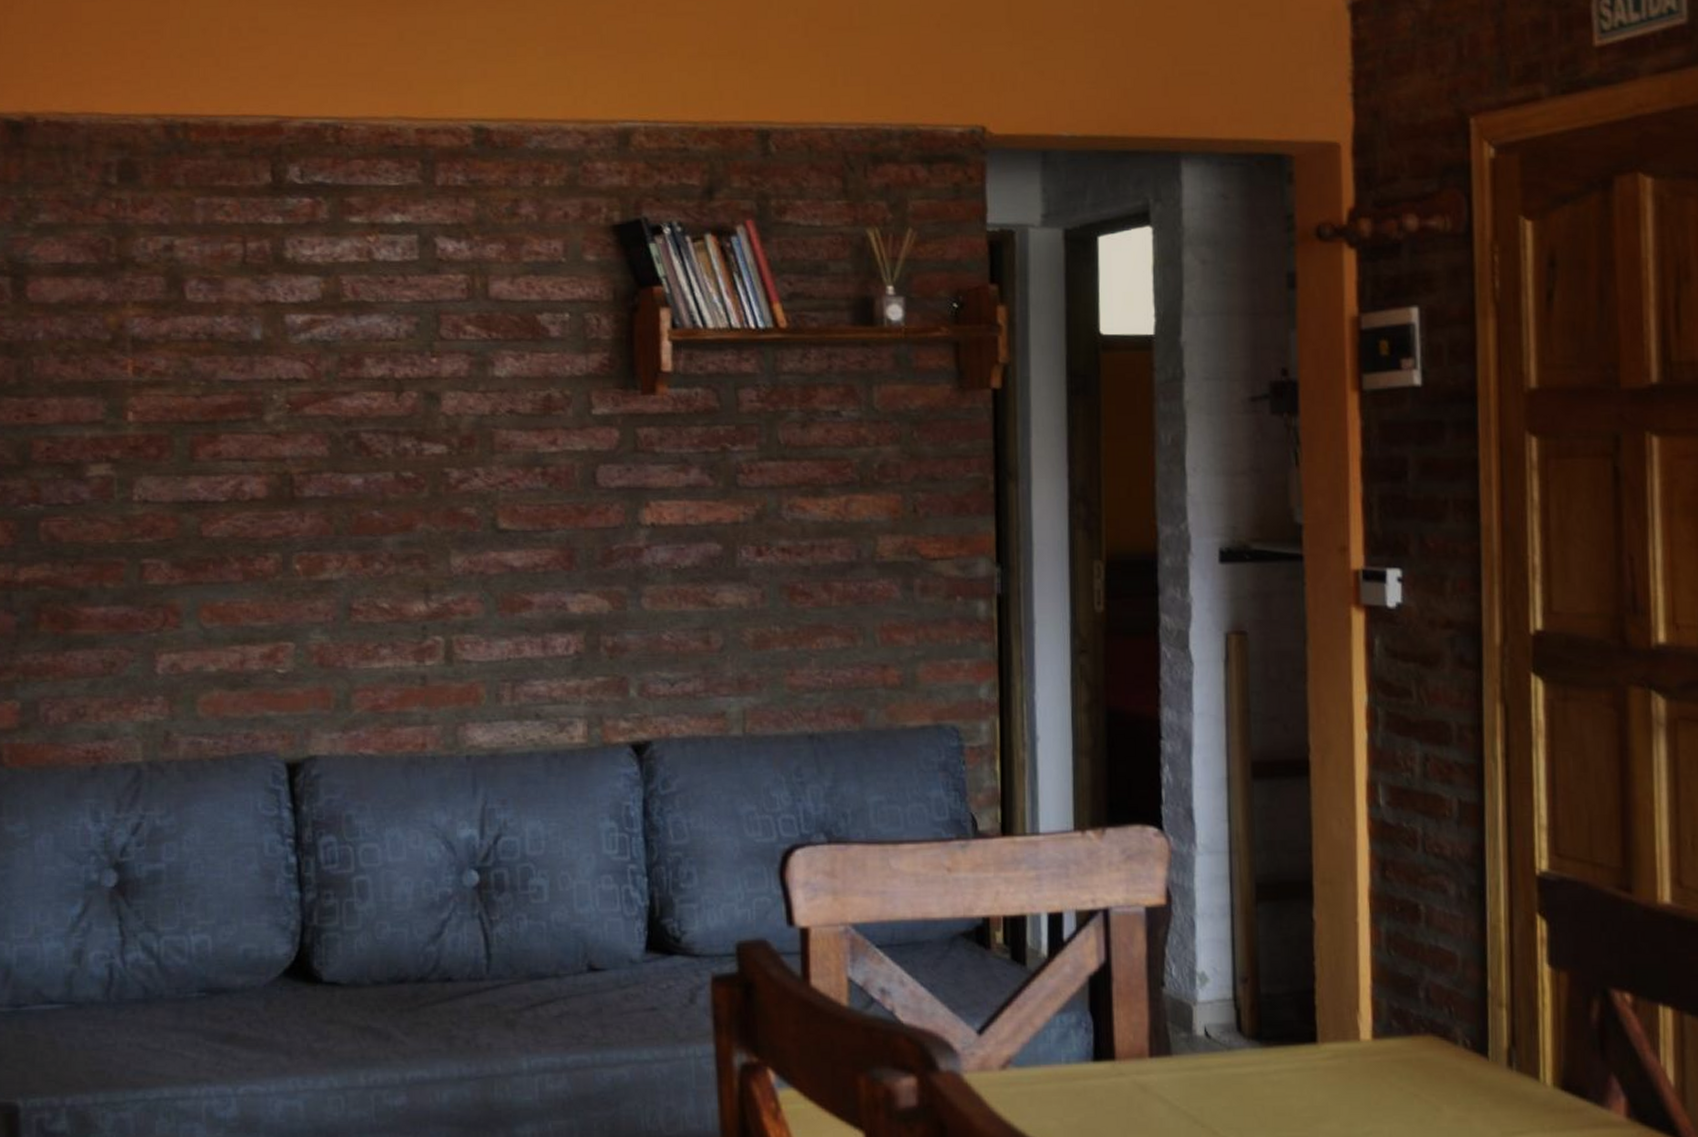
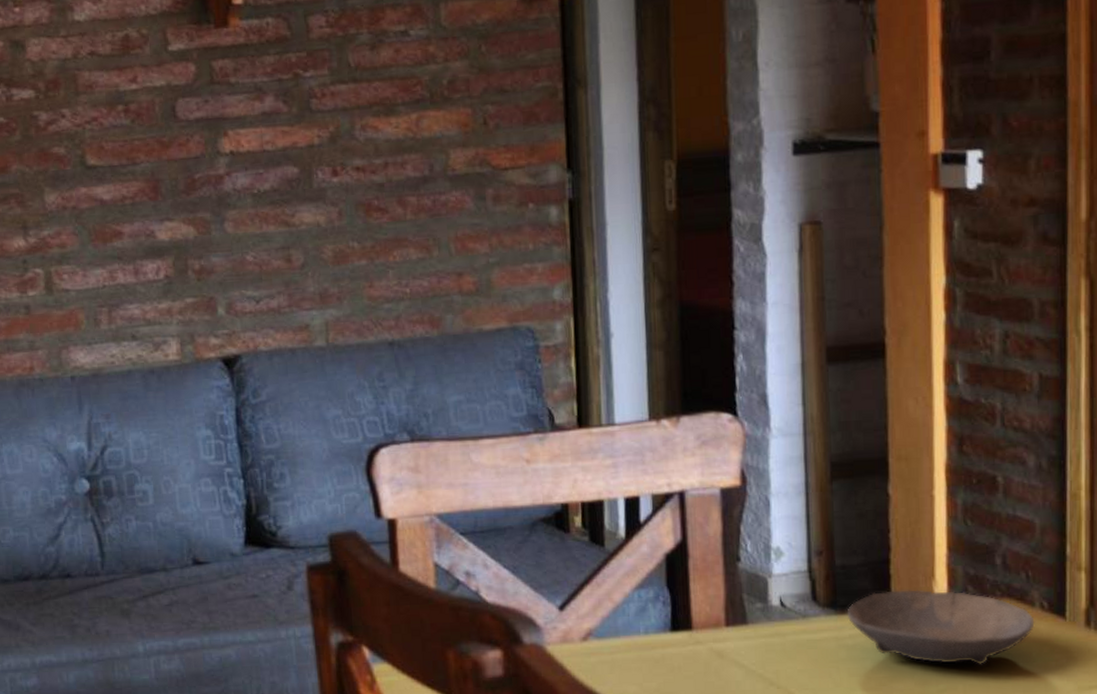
bowl: none [1272,1023,1458,1106] -> present [847,589,1035,665]

